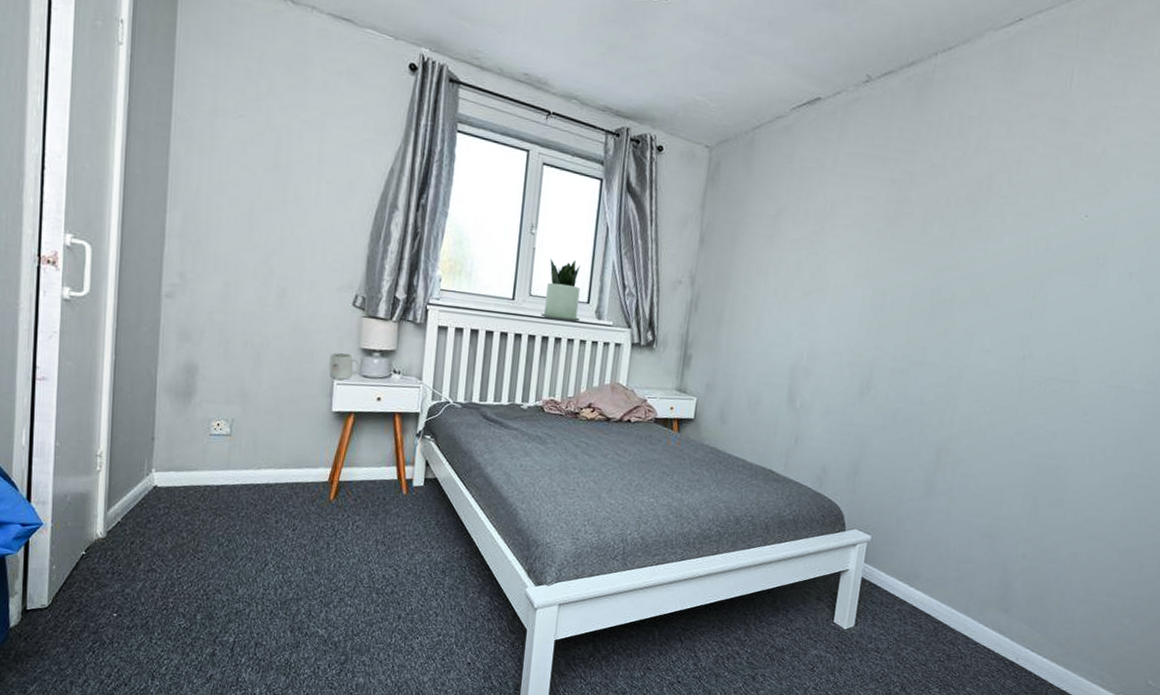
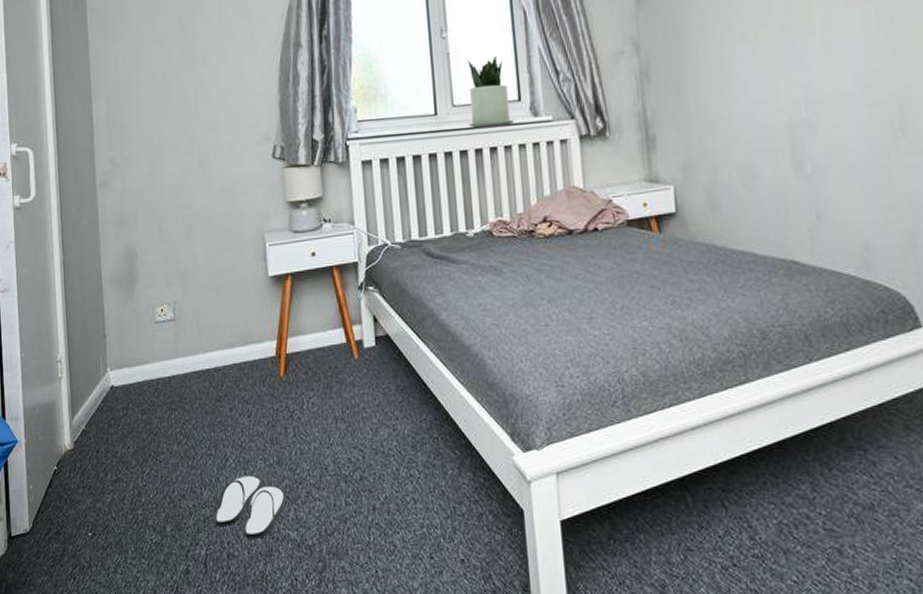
slippers: none [246,579,320,632] -> present [213,475,287,539]
mug: present [328,352,360,380] -> none [258,209,290,241]

